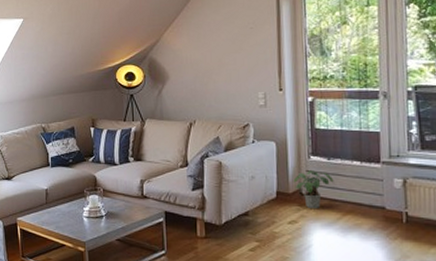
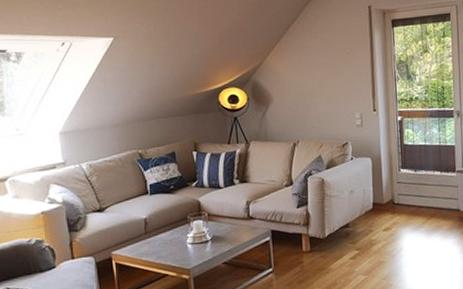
potted plant: present [293,170,334,208] -> none [386,182,420,215]

